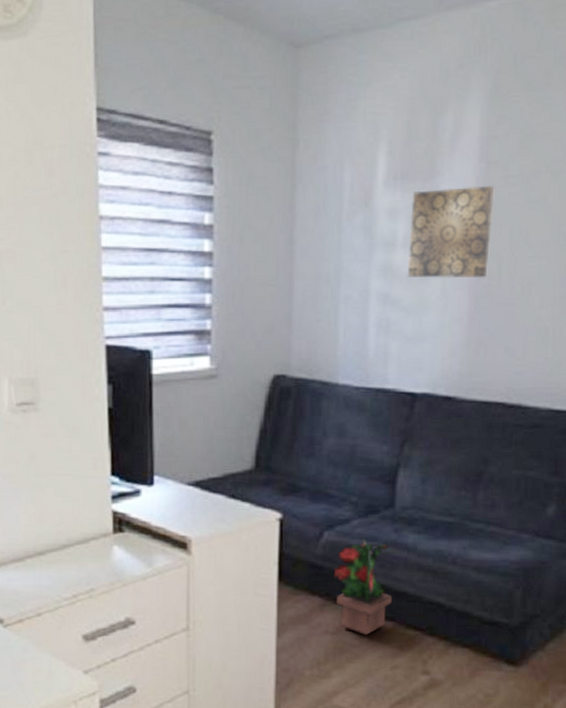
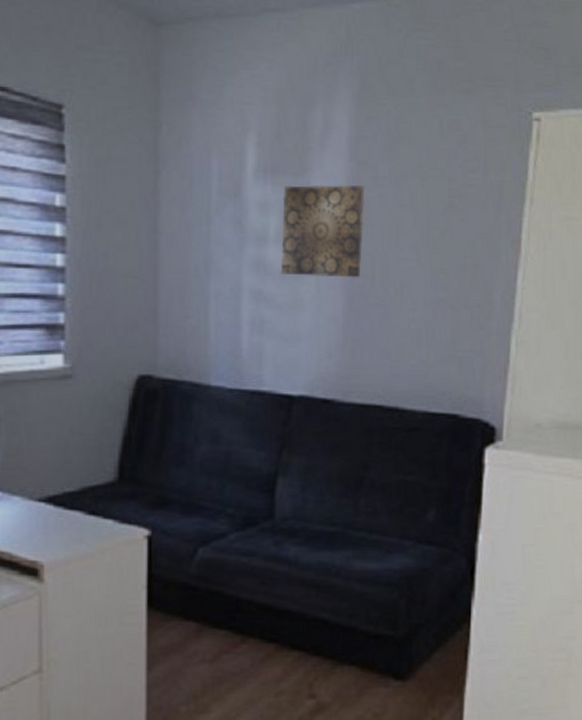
potted plant: present [334,539,393,636] -> none [210,554,274,662]

